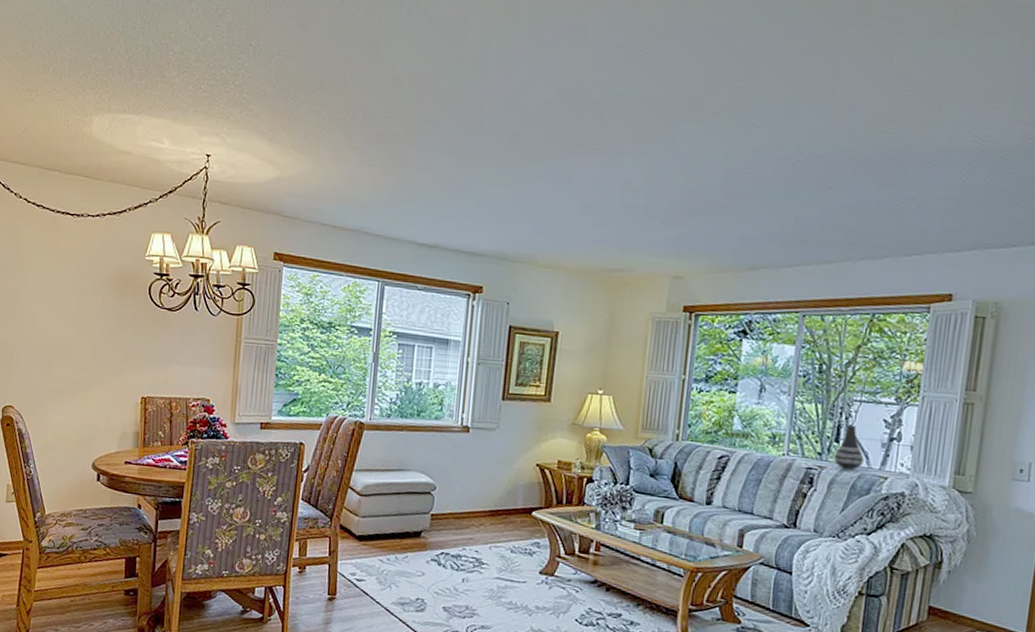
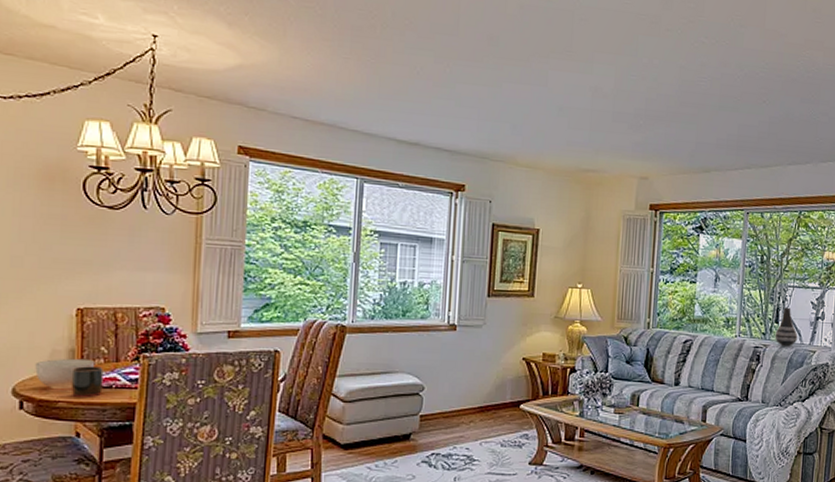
bowl: none [109,440,154,467] -> present [35,358,96,390]
mug: none [135,447,160,475] -> present [71,366,104,397]

